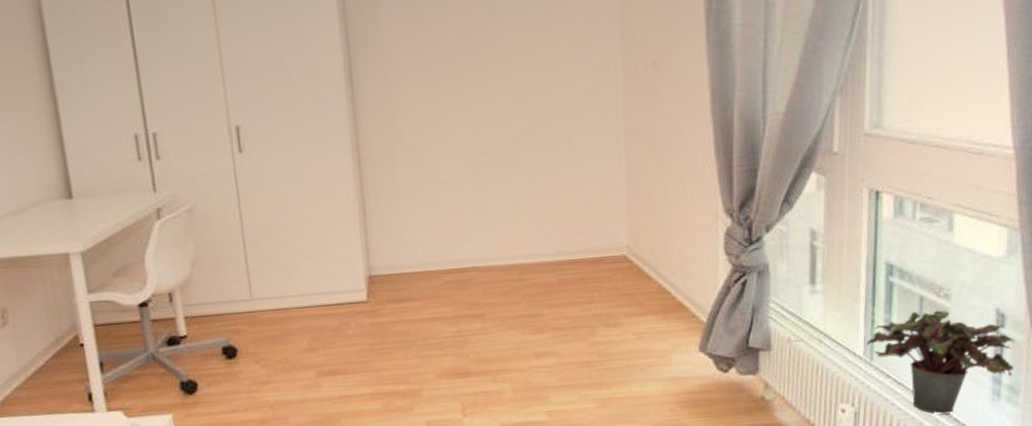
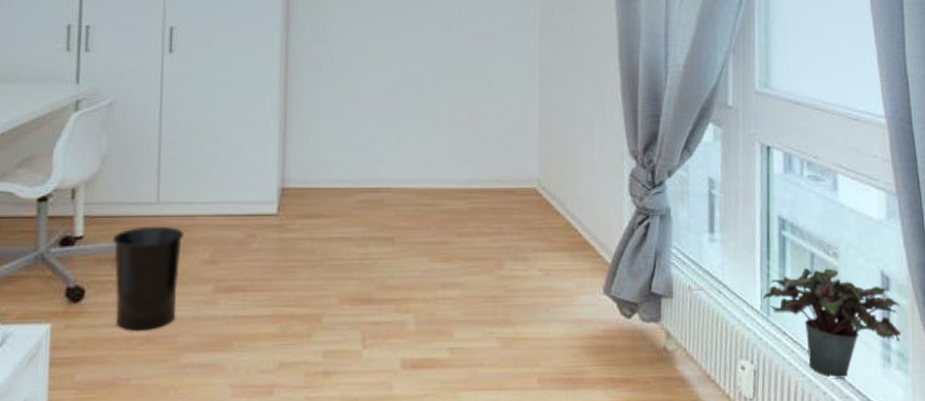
waste bin: none [214,319,284,416] -> present [112,226,184,332]

